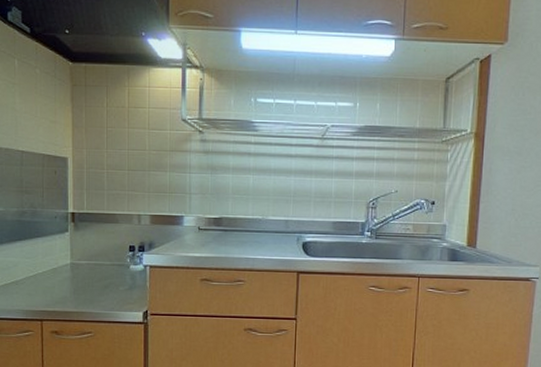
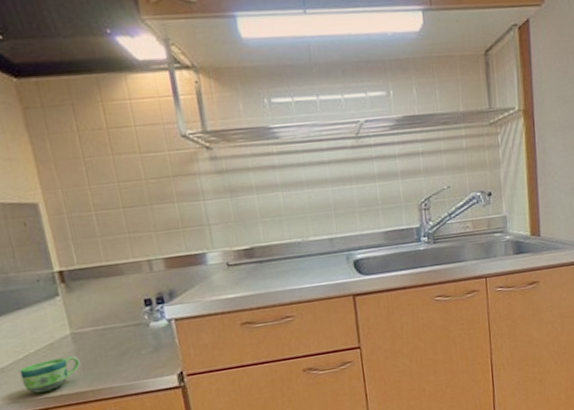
cup: none [28,281,72,306] -> present [19,355,80,393]

